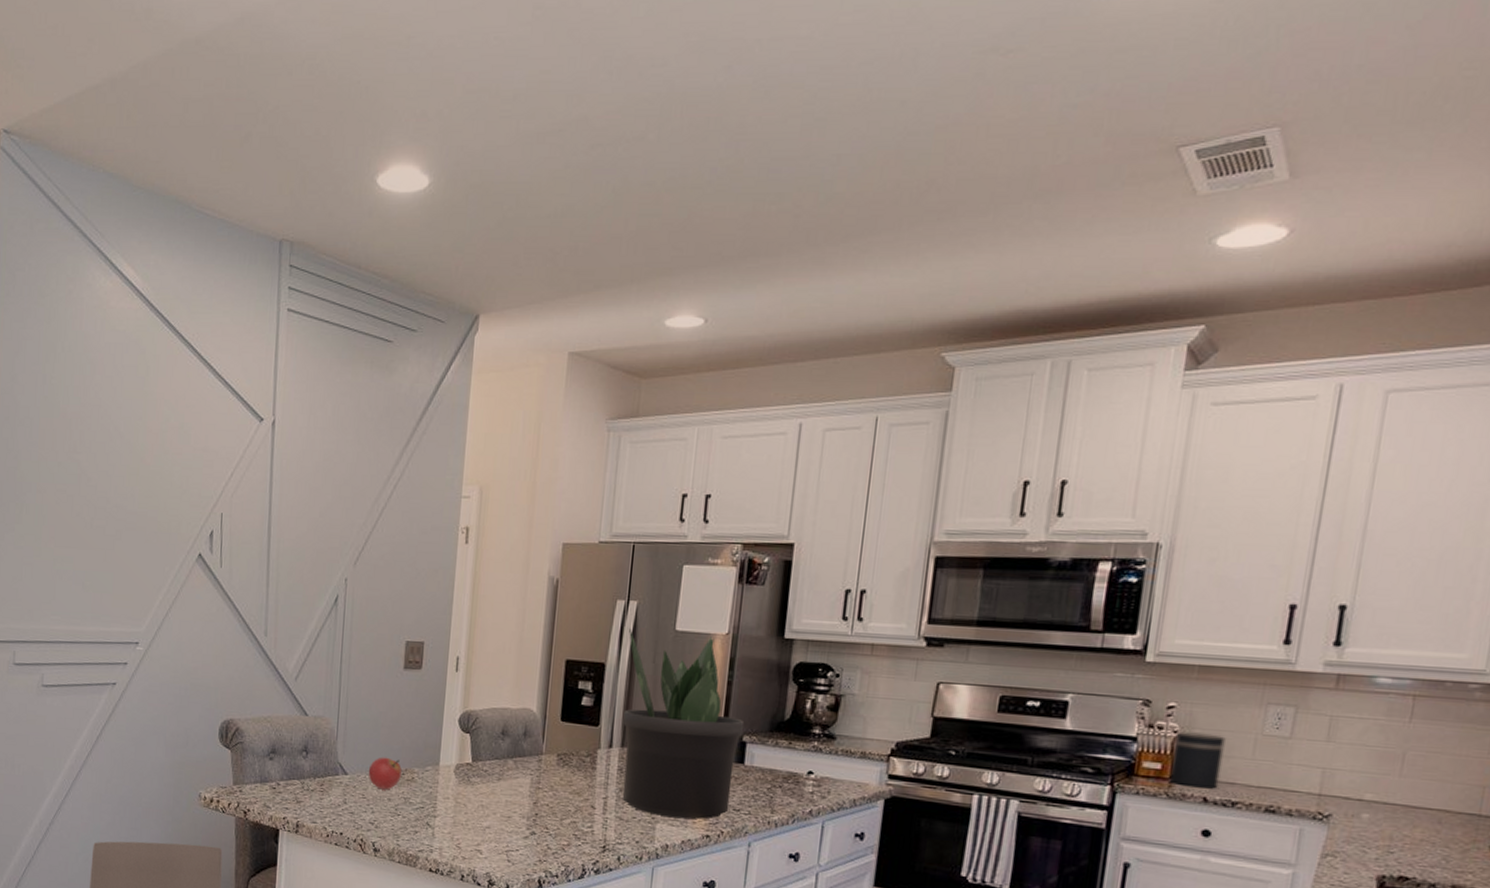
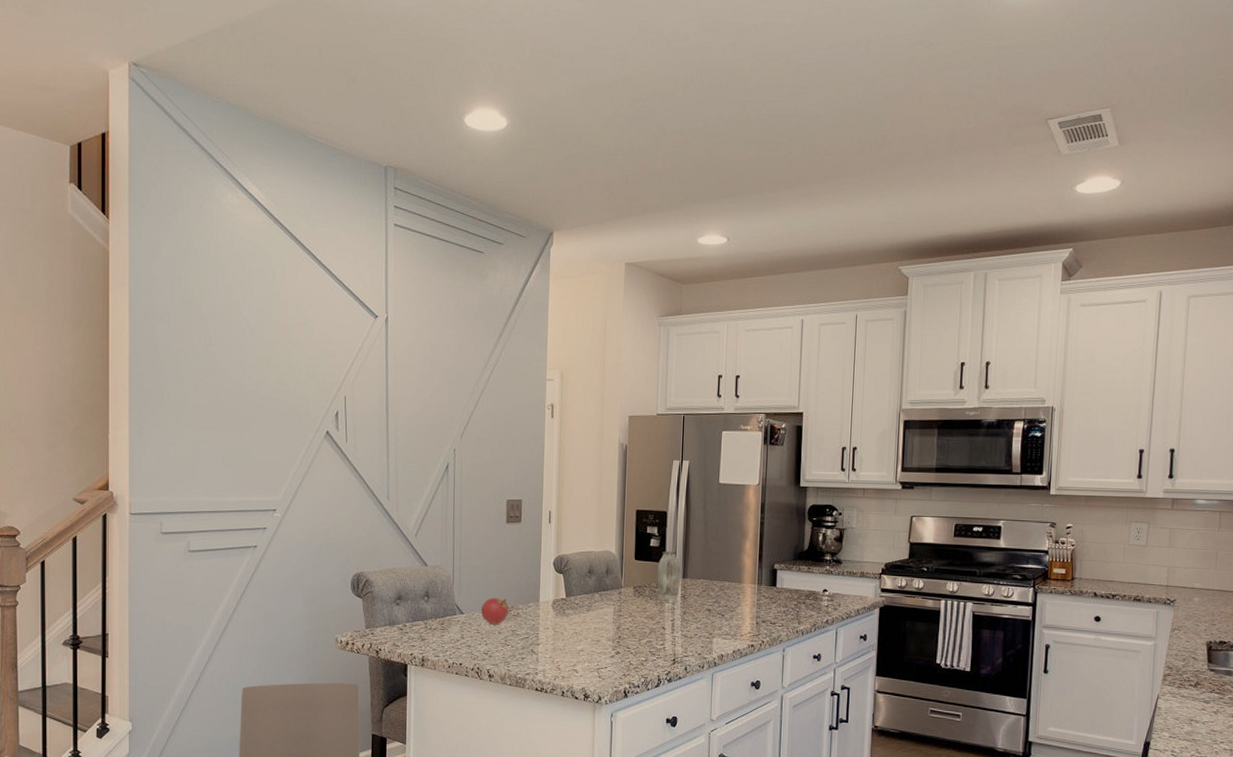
vase: none [587,712,619,778] -> present [657,551,681,604]
planter: present [622,627,745,820] -> none [683,482,775,633]
cylinder: present [1169,732,1226,789] -> none [1071,545,1105,586]

